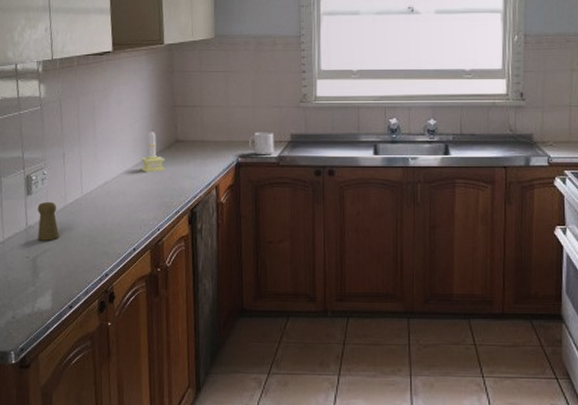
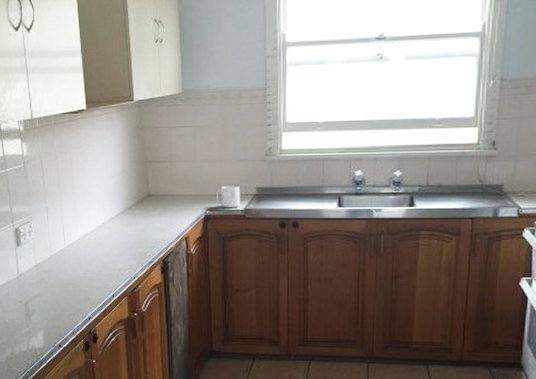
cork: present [37,201,60,241] -> none [26,252,47,287]
candle: present [140,129,165,172] -> none [115,184,139,225]

